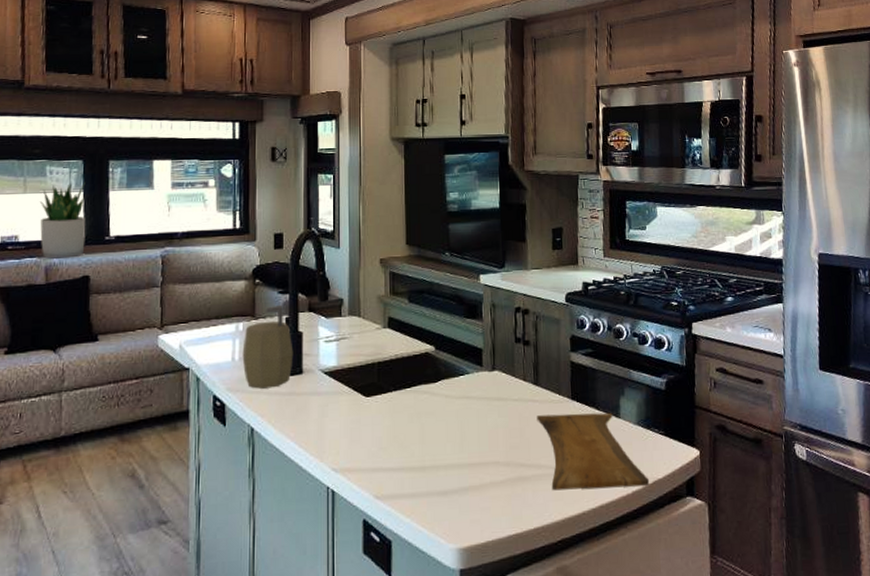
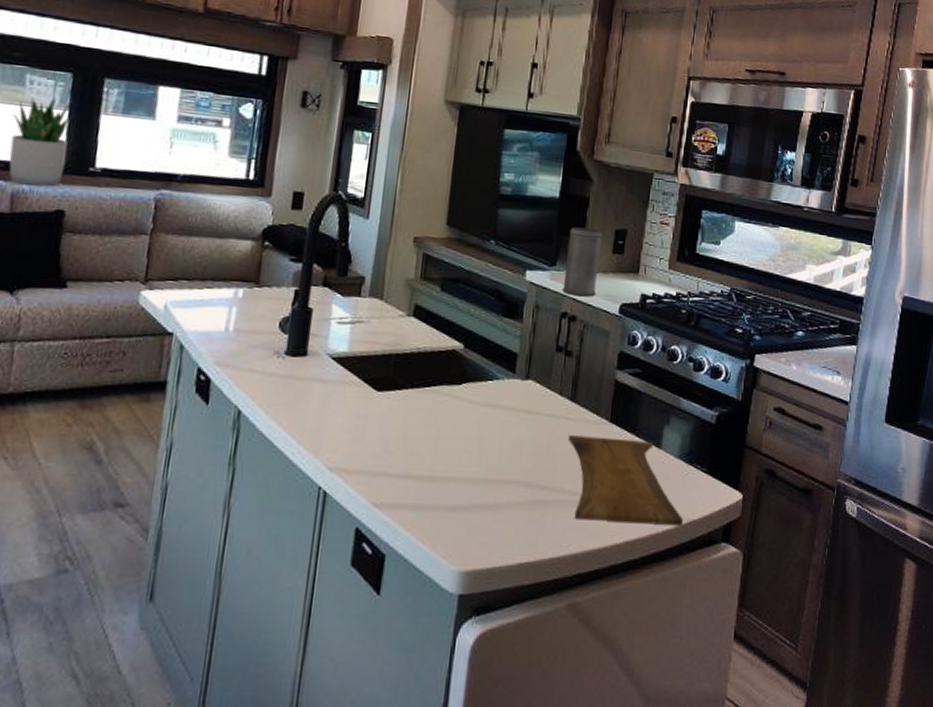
soap dispenser: present [242,304,294,389] -> none [237,274,299,368]
canister: none [512,231,543,292] -> present [562,227,603,297]

